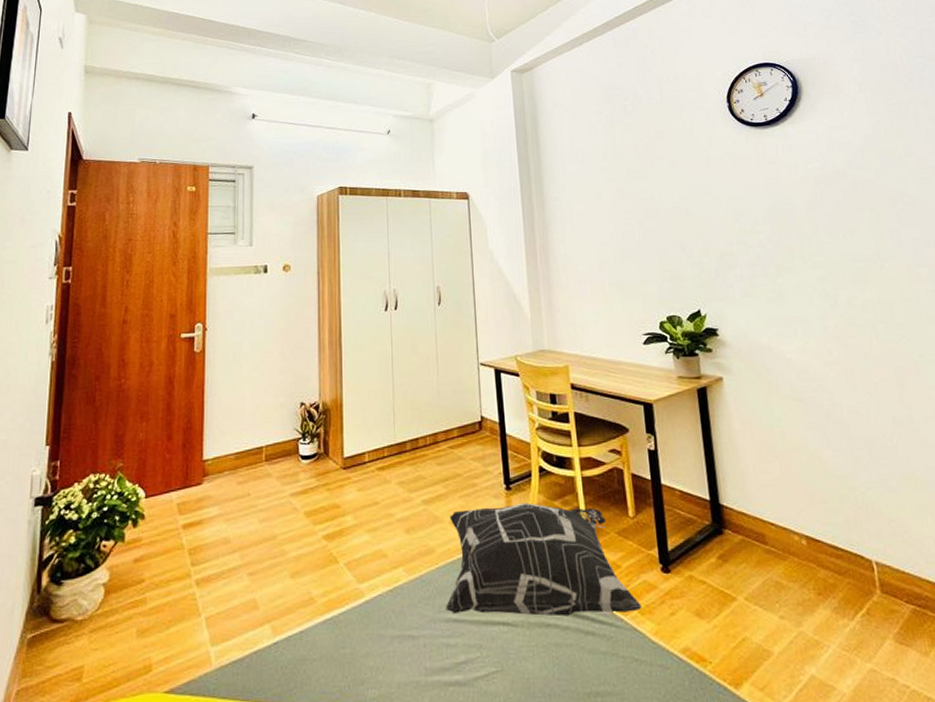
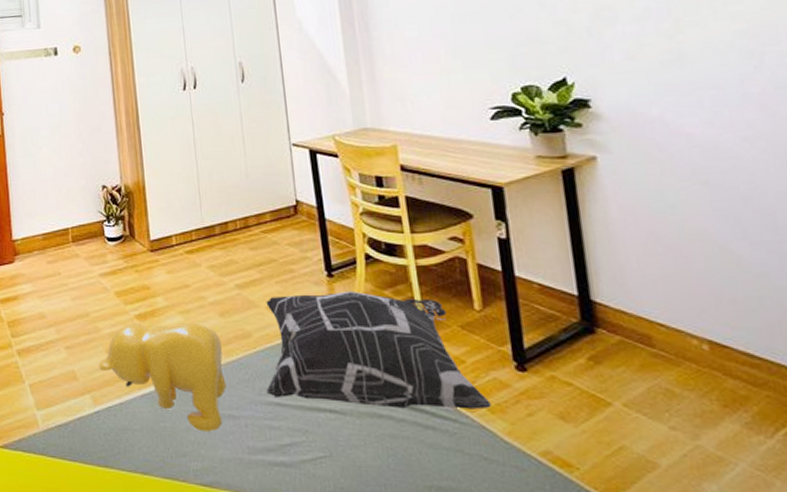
teddy bear: none [282,540,408,656] -> present [99,322,227,432]

